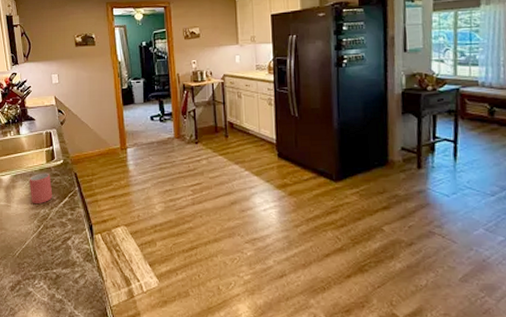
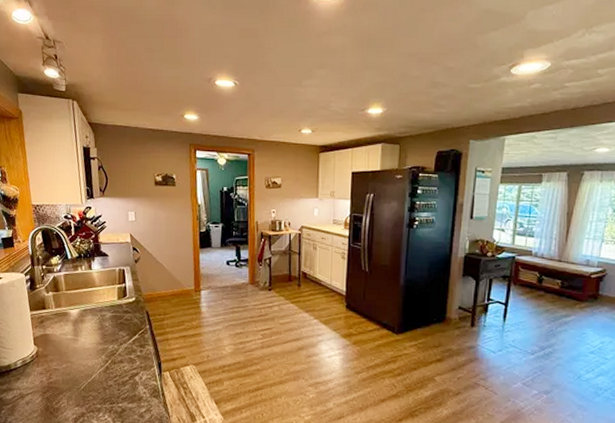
mug: present [29,173,53,205] -> none [98,309,123,340]

